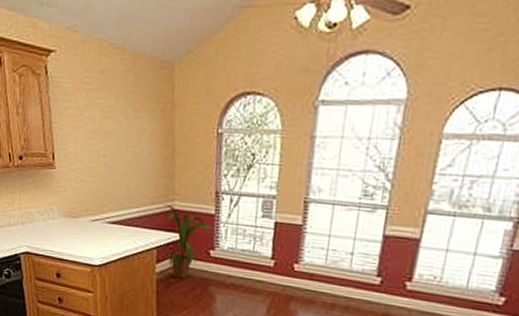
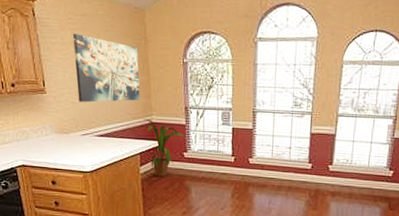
wall art: none [88,96,163,182] -> present [73,34,140,103]

